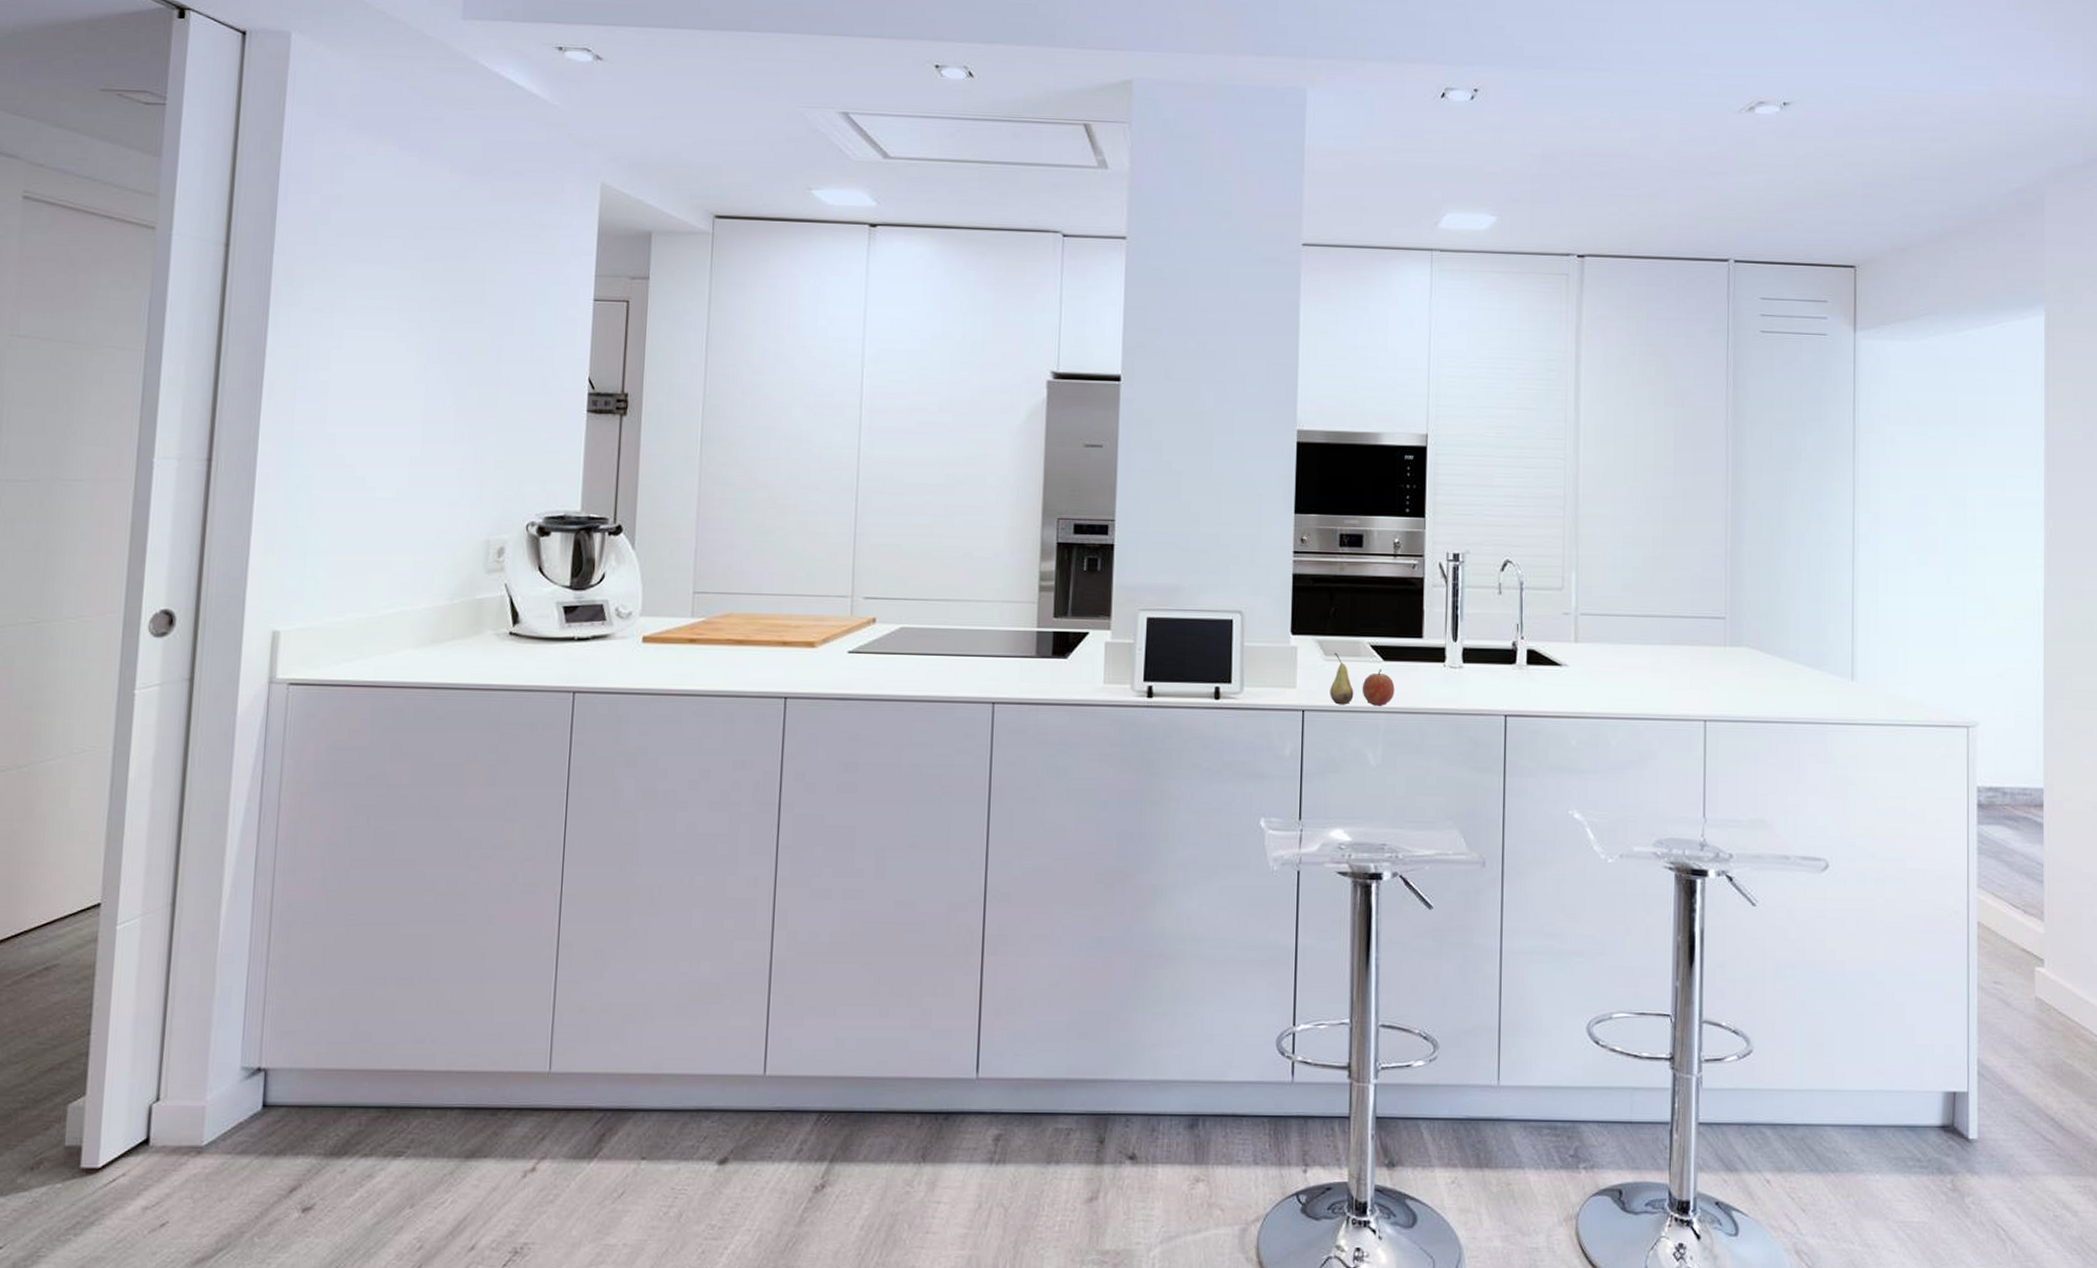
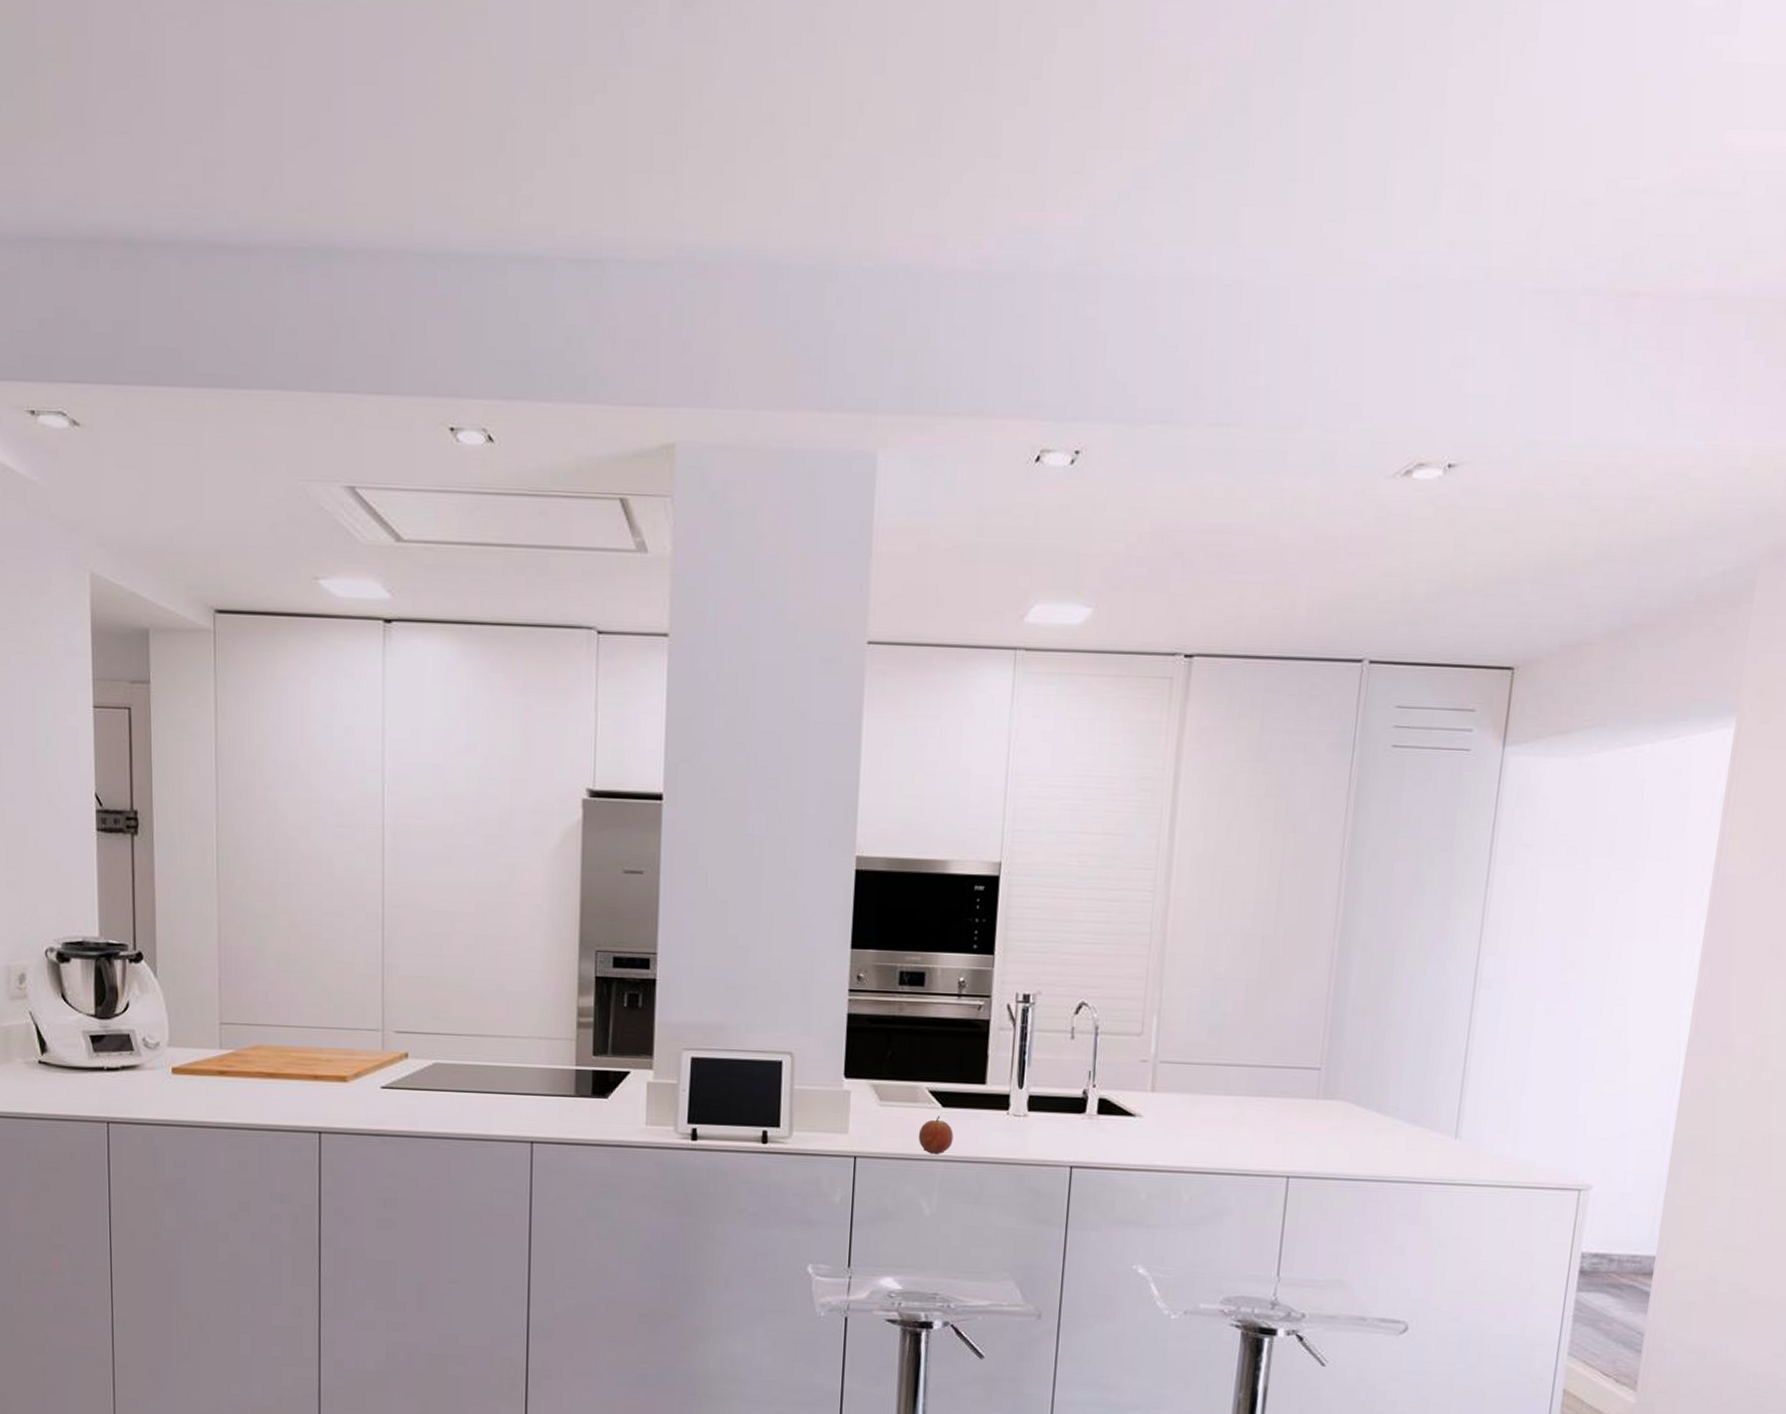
fruit: present [1330,652,1354,705] -> none [884,1097,910,1152]

